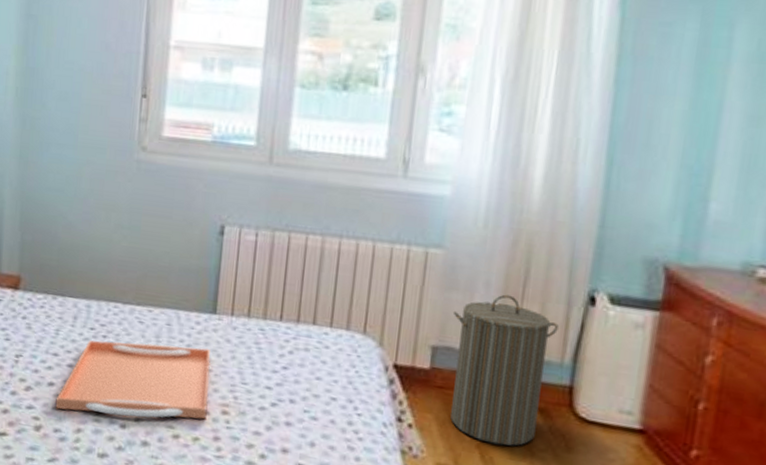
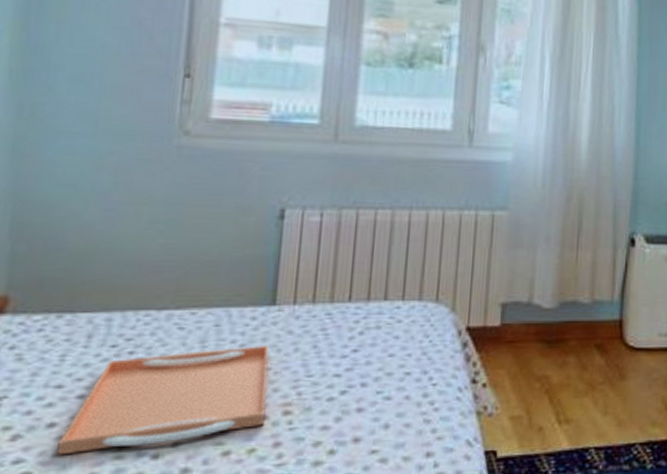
laundry hamper: present [450,294,559,446] -> none [519,246,608,387]

